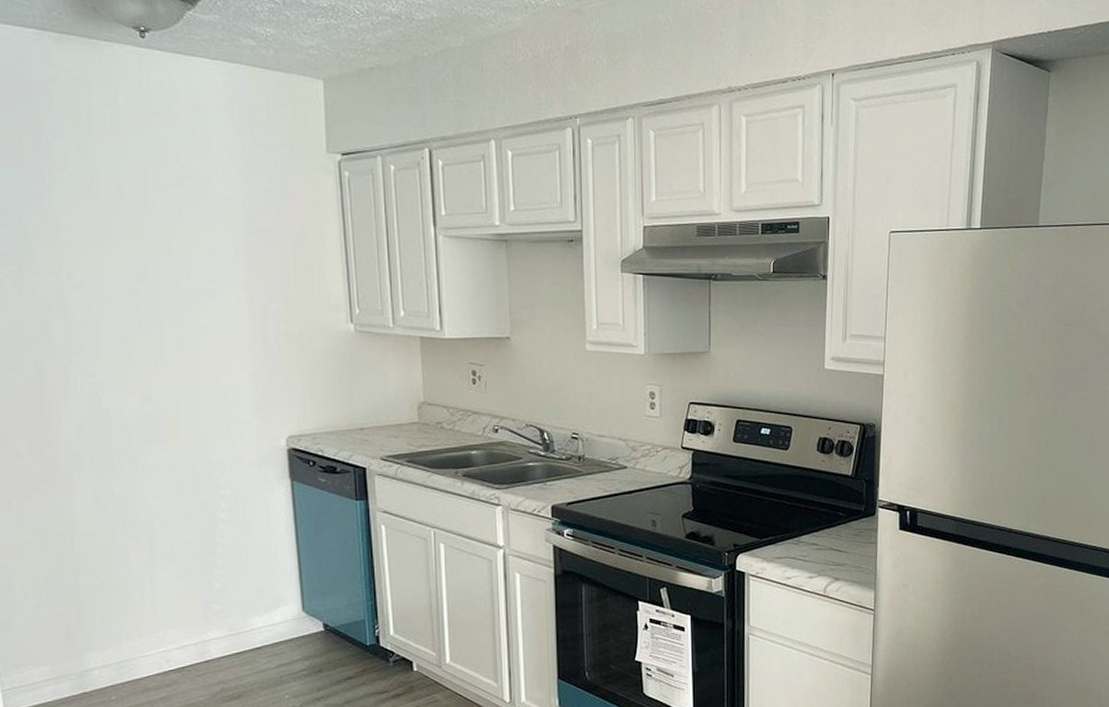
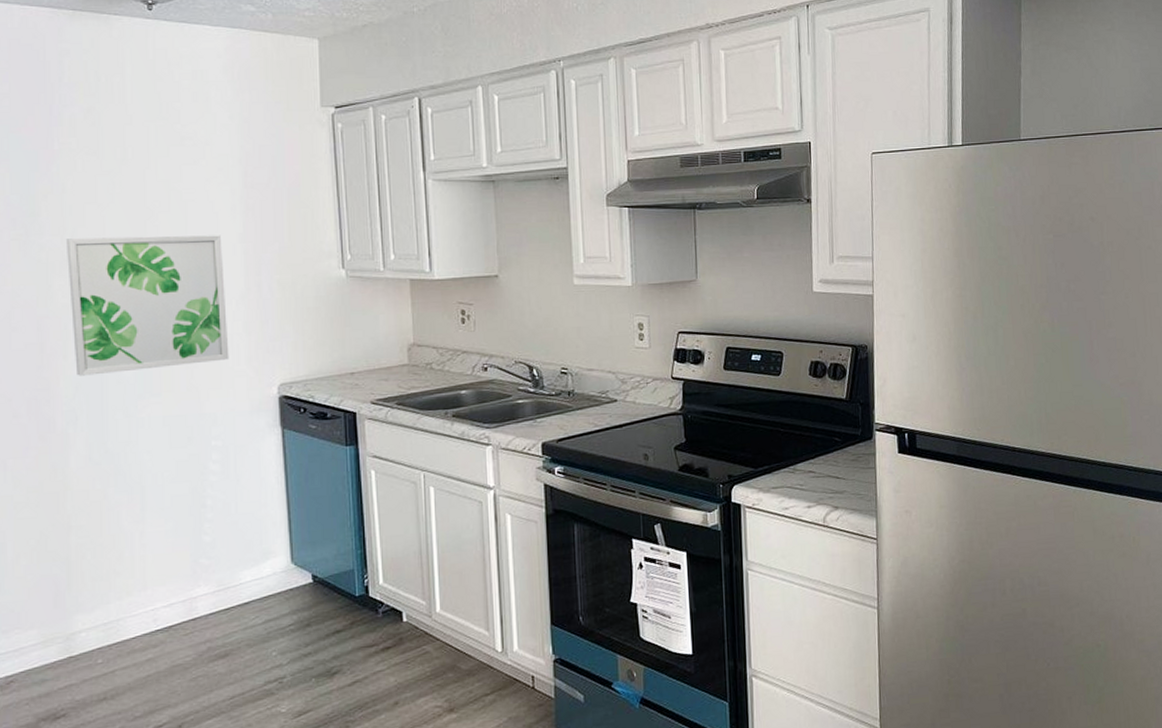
wall art: none [61,278,236,419] -> present [65,235,230,376]

